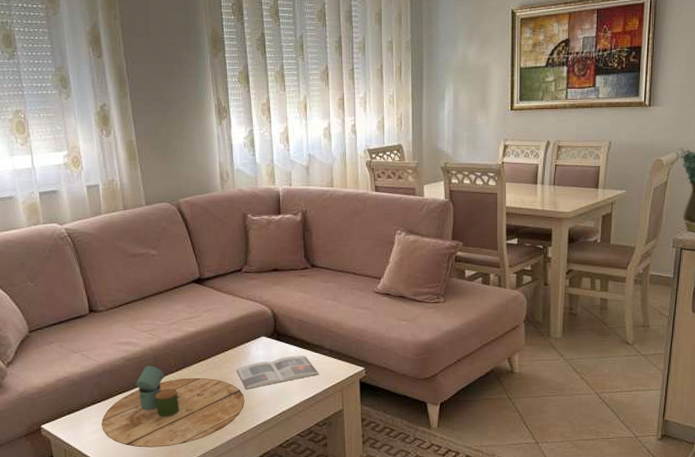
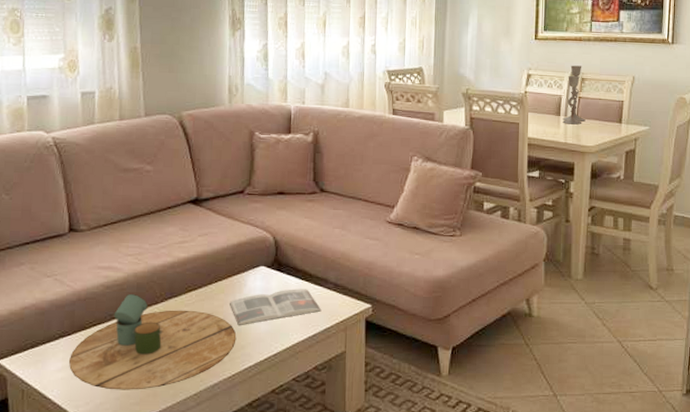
candlestick: none [540,133,562,192] -> present [562,65,586,125]

